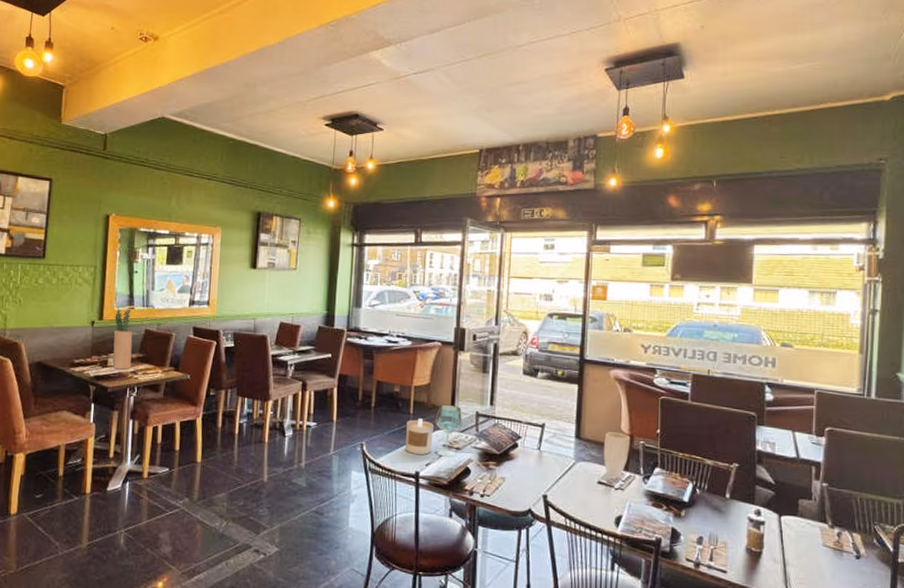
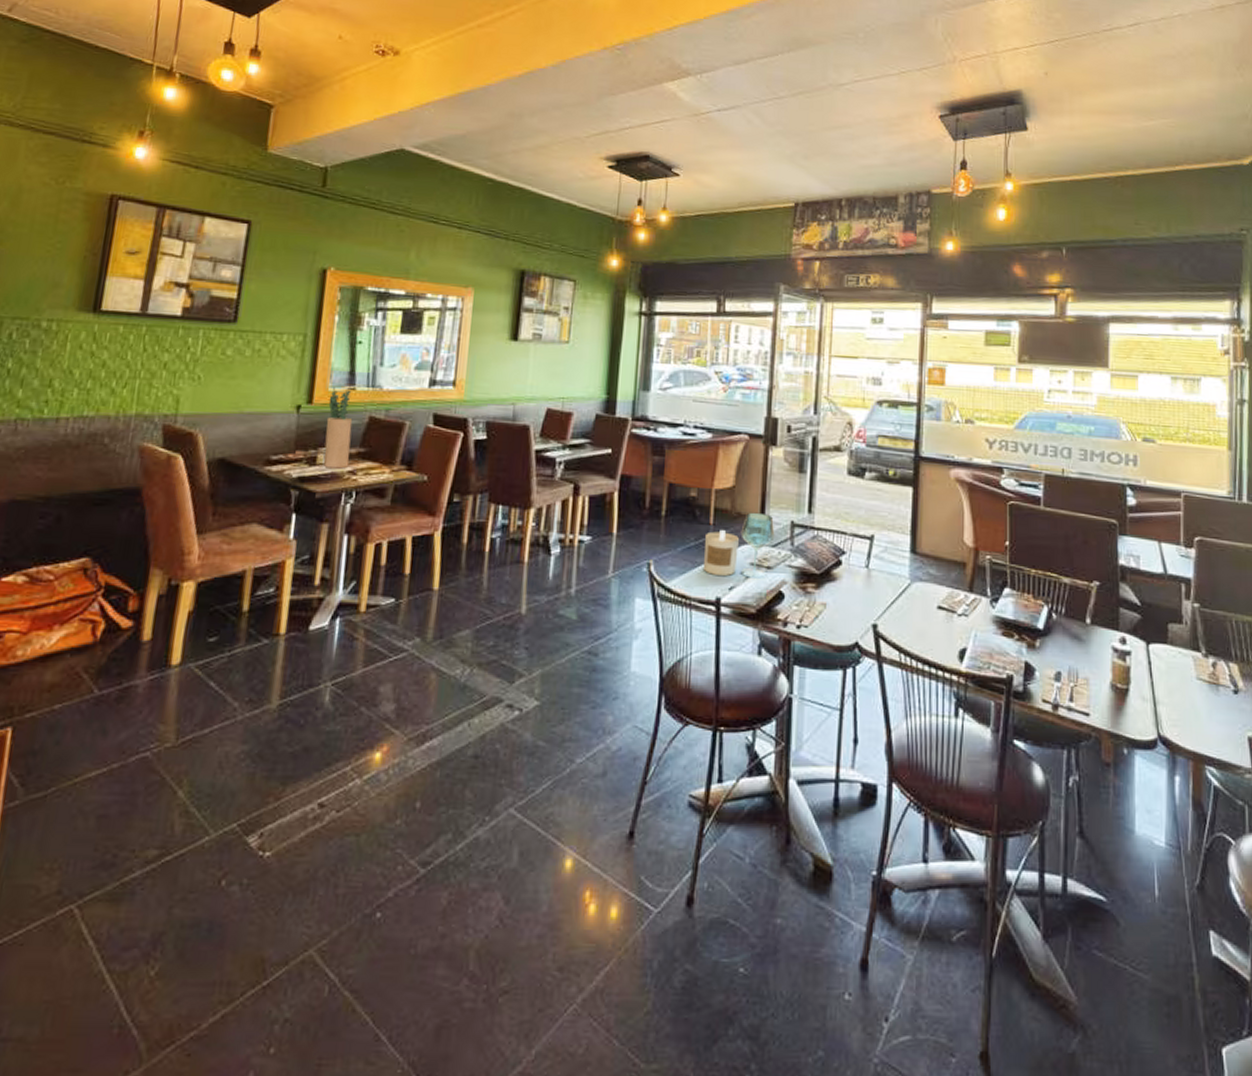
cup: present [603,432,631,478] -> none [943,545,975,602]

